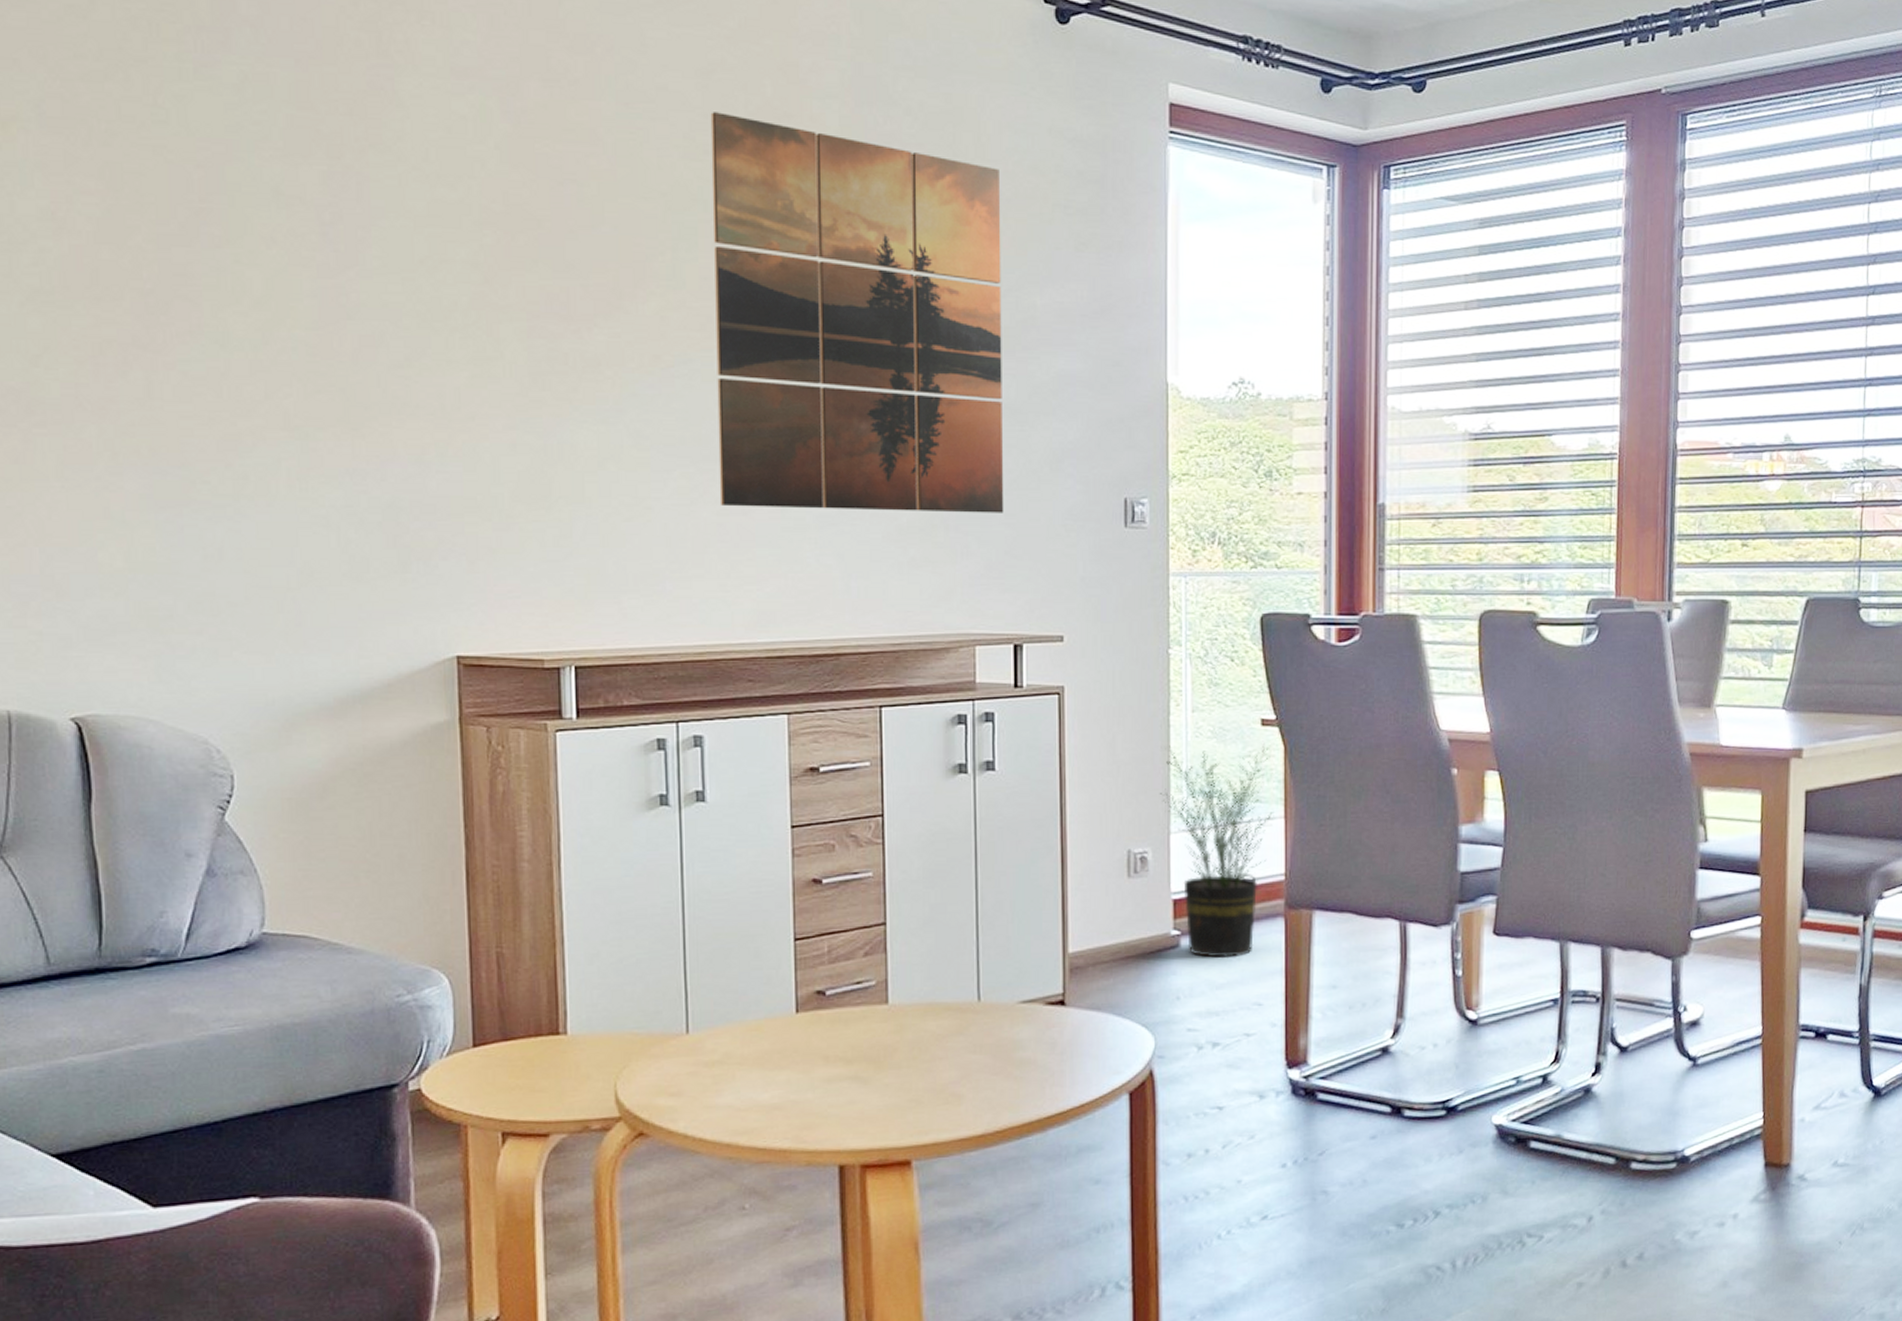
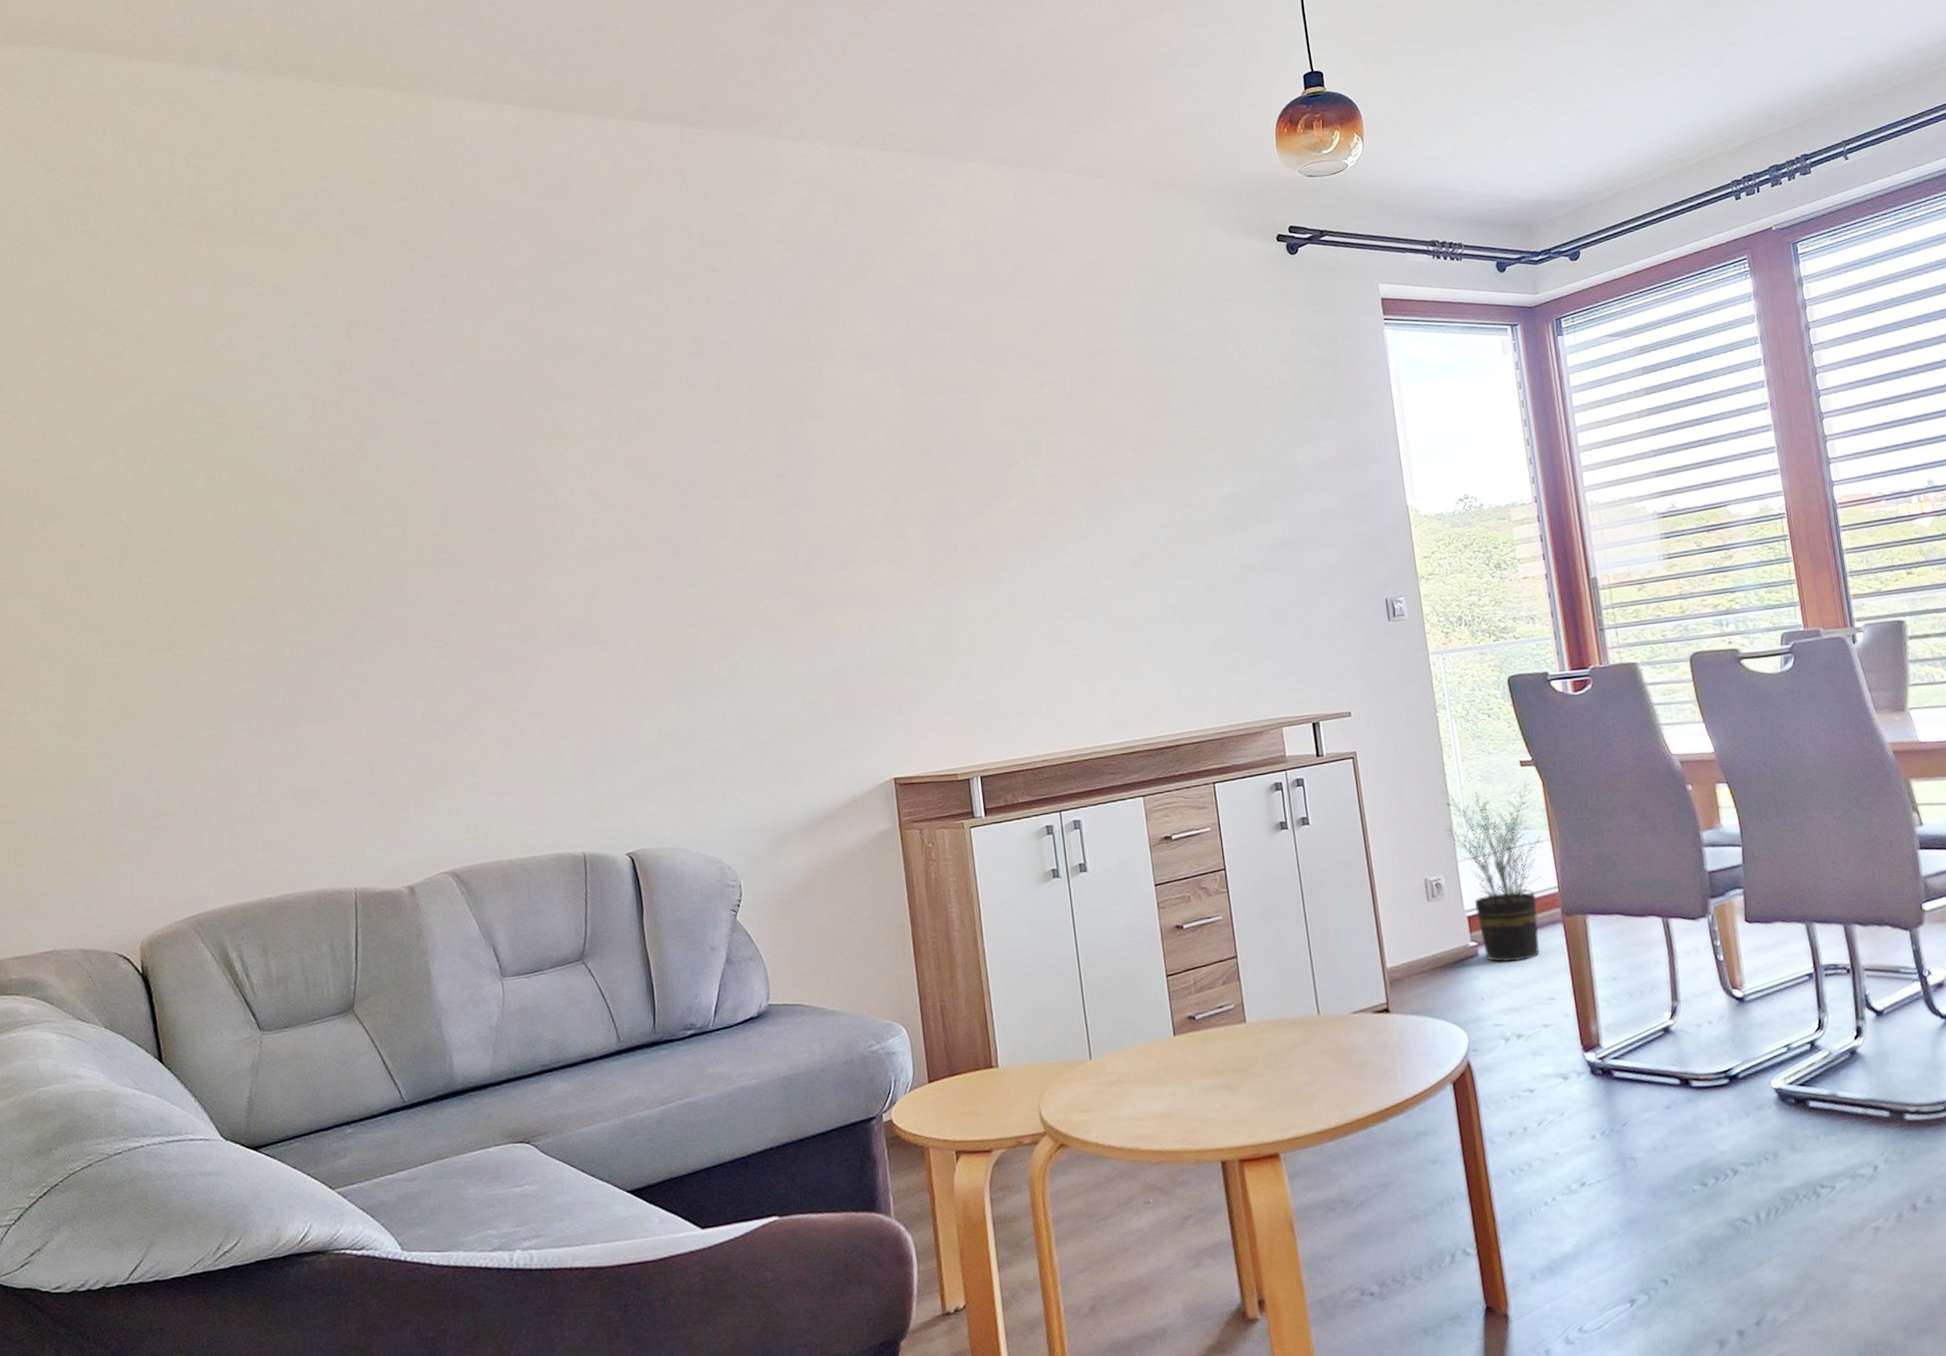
wall art: present [710,112,1004,513] -> none [1042,356,1293,642]

